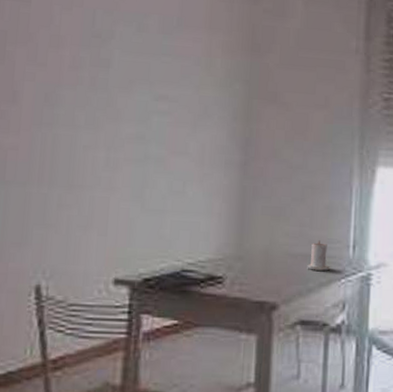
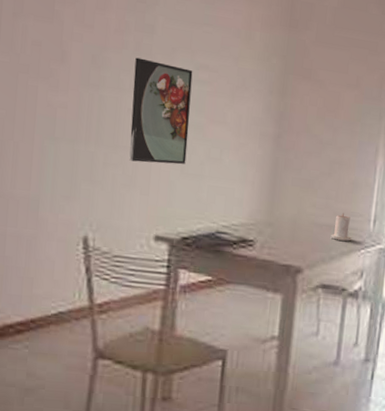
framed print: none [85,93,152,201] -> present [129,57,193,165]

